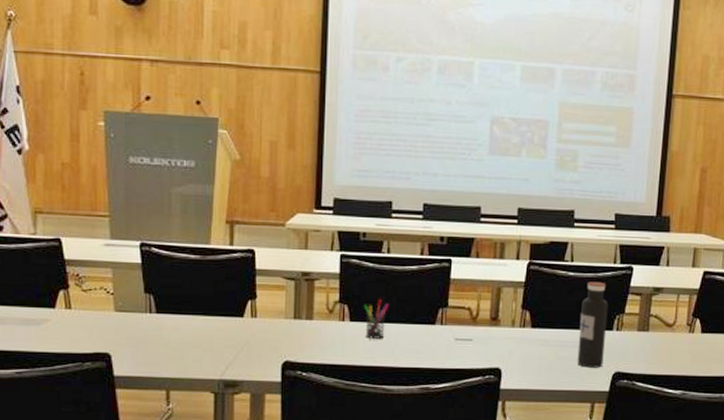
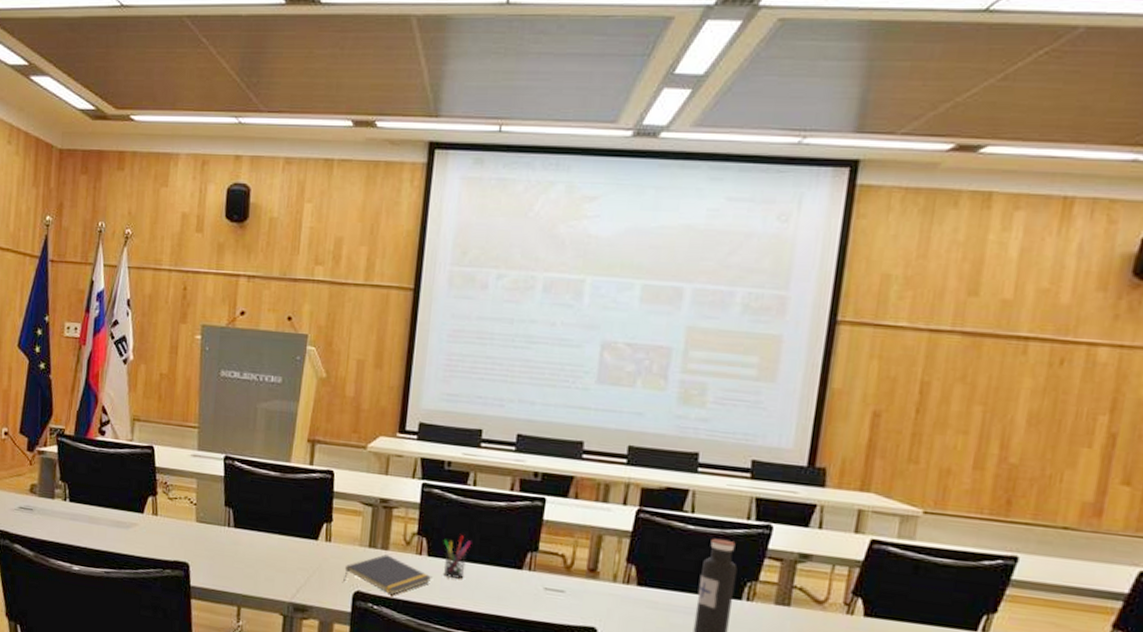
notepad: none [271,324,355,360] -> present [343,554,432,595]

